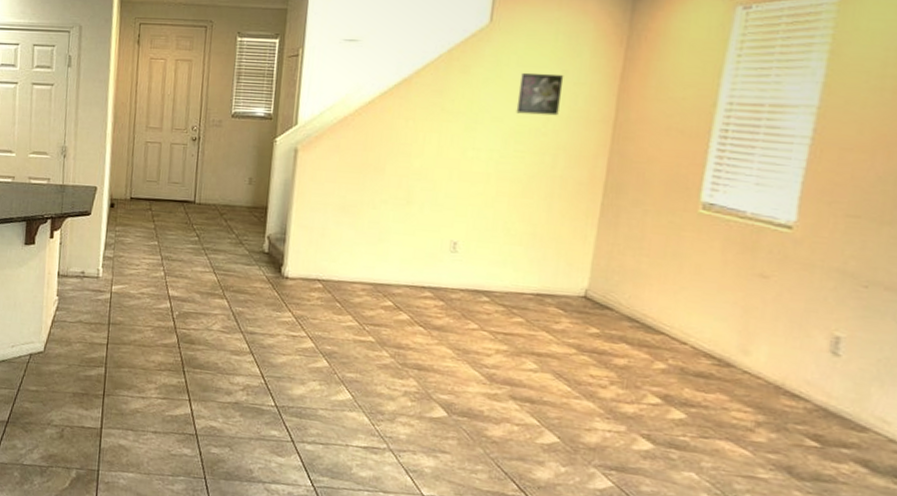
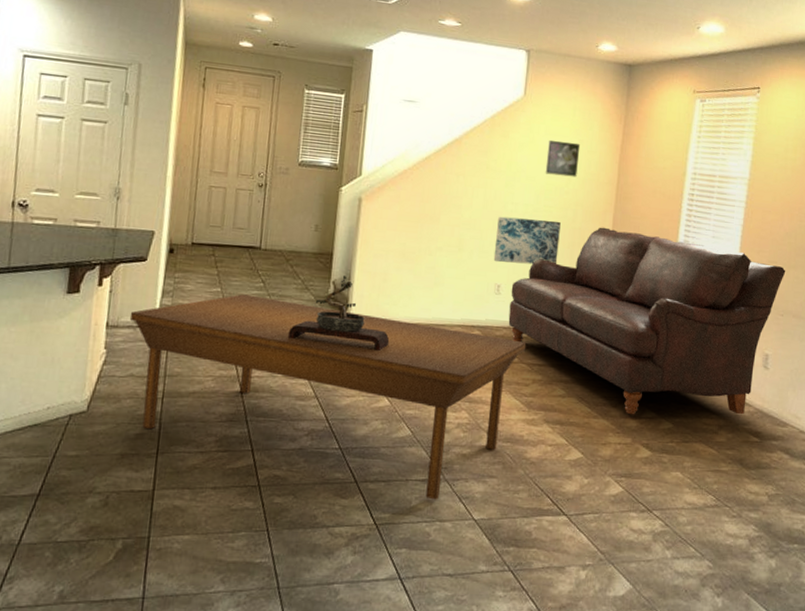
dining table: none [77,248,489,470] -> present [129,294,527,500]
bonsai tree: none [222,230,329,310] -> present [287,276,390,352]
wall art: none [449,164,536,219] -> present [493,216,561,265]
sofa: none [466,174,876,411] -> present [508,227,786,415]

